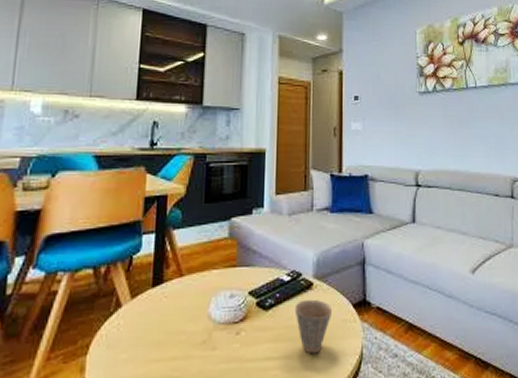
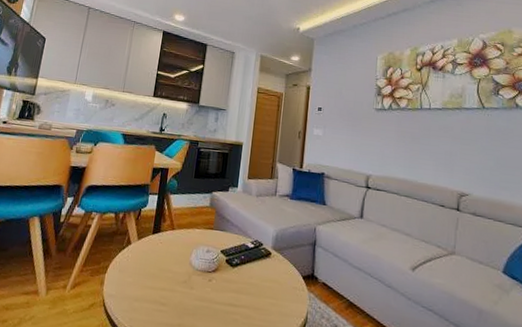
cup: present [294,299,333,354] -> none [254,264,286,310]

